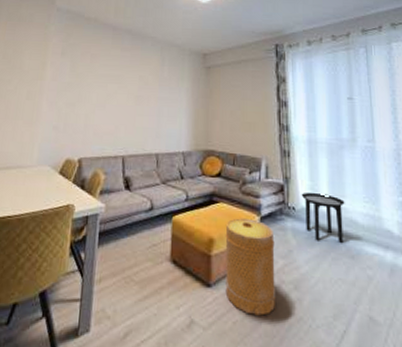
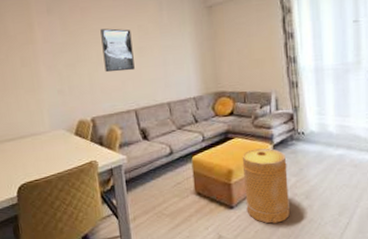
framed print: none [101,75,132,117] -> present [100,28,135,73]
side table: present [301,192,345,243] -> none [309,116,349,158]

